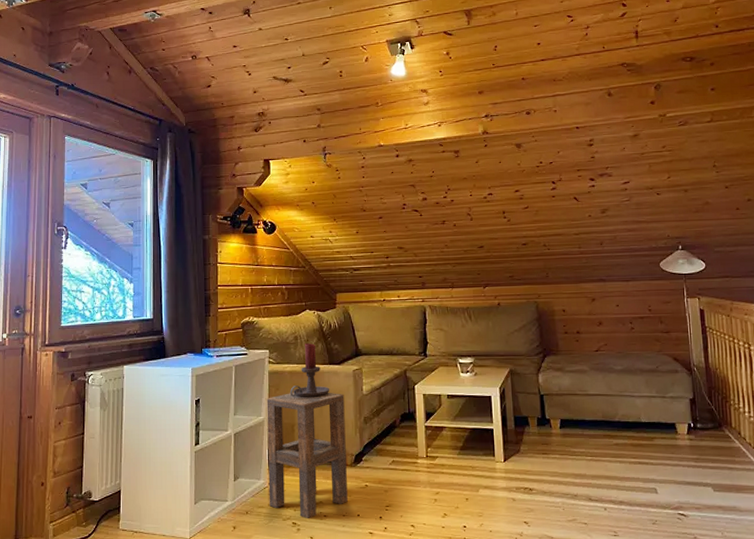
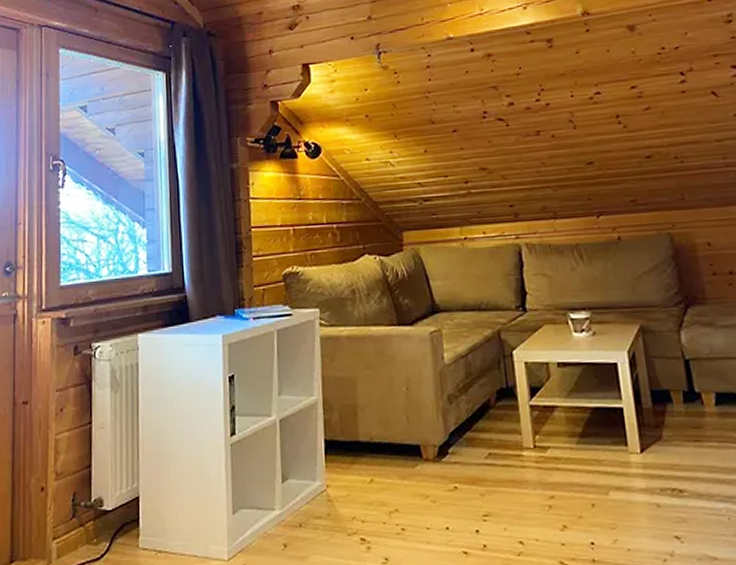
side table: present [266,392,348,519] -> none [319,362,432,534]
candle holder: present [290,342,330,397] -> none [349,297,401,370]

